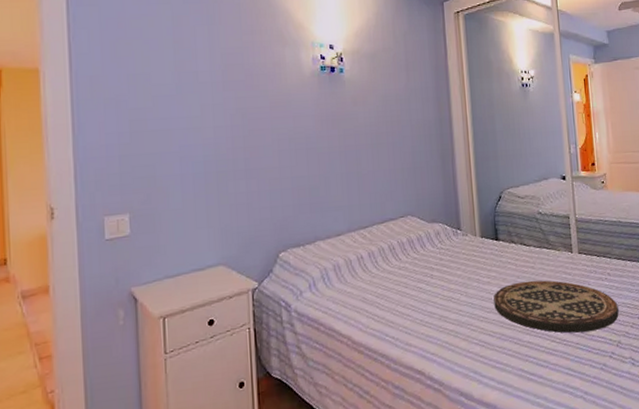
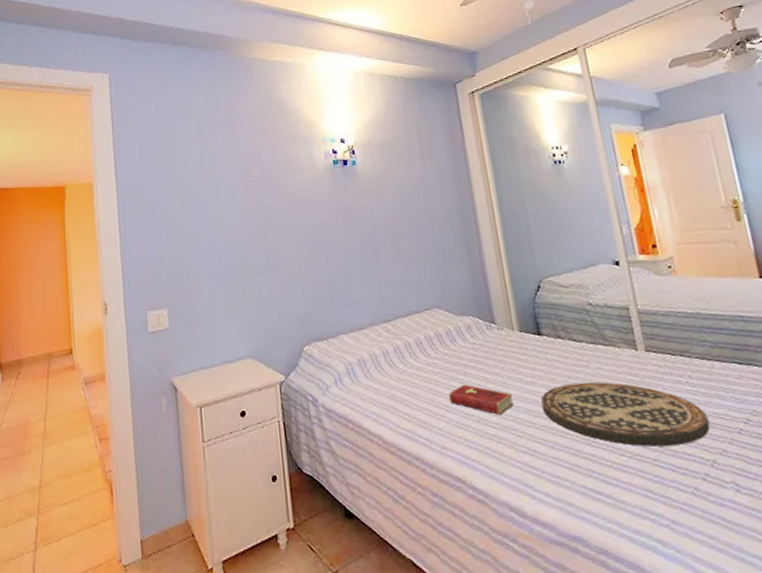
hardcover book: none [415,285,471,312] -> present [448,384,514,415]

